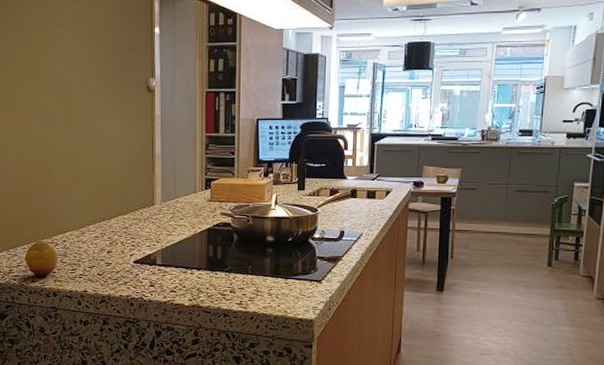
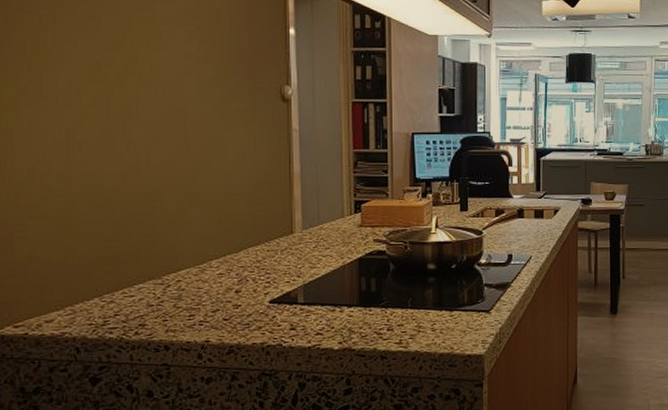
fruit: present [24,241,59,277] -> none [124,282,171,328]

